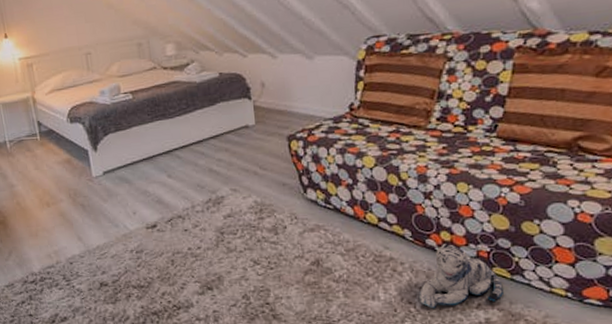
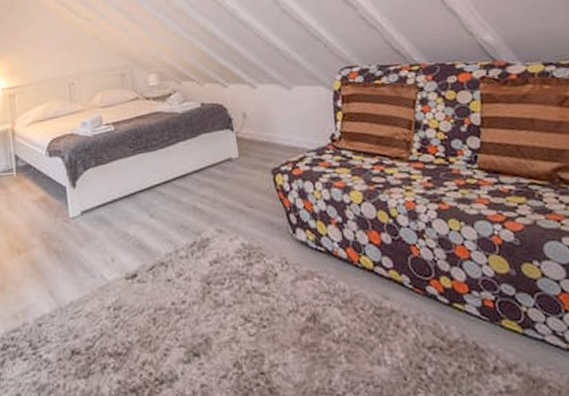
plush toy: present [418,244,503,309] -> none [428,292,519,375]

